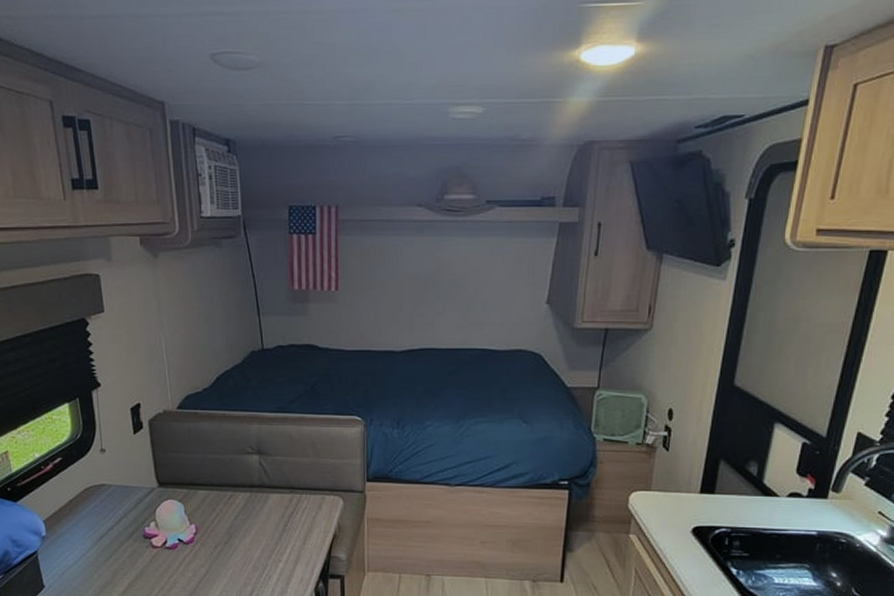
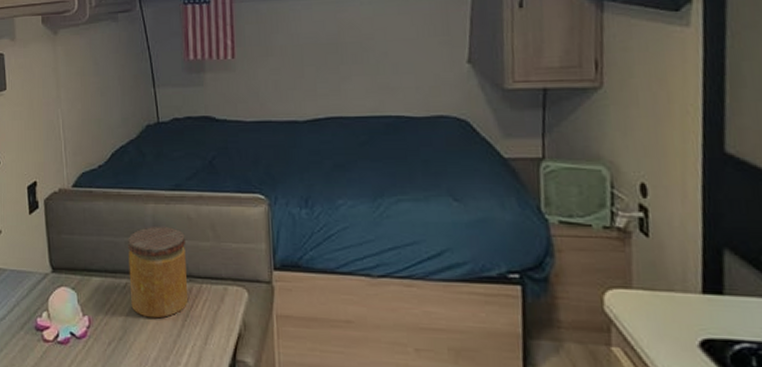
jar: none [232,445,289,525] -> present [127,227,189,319]

